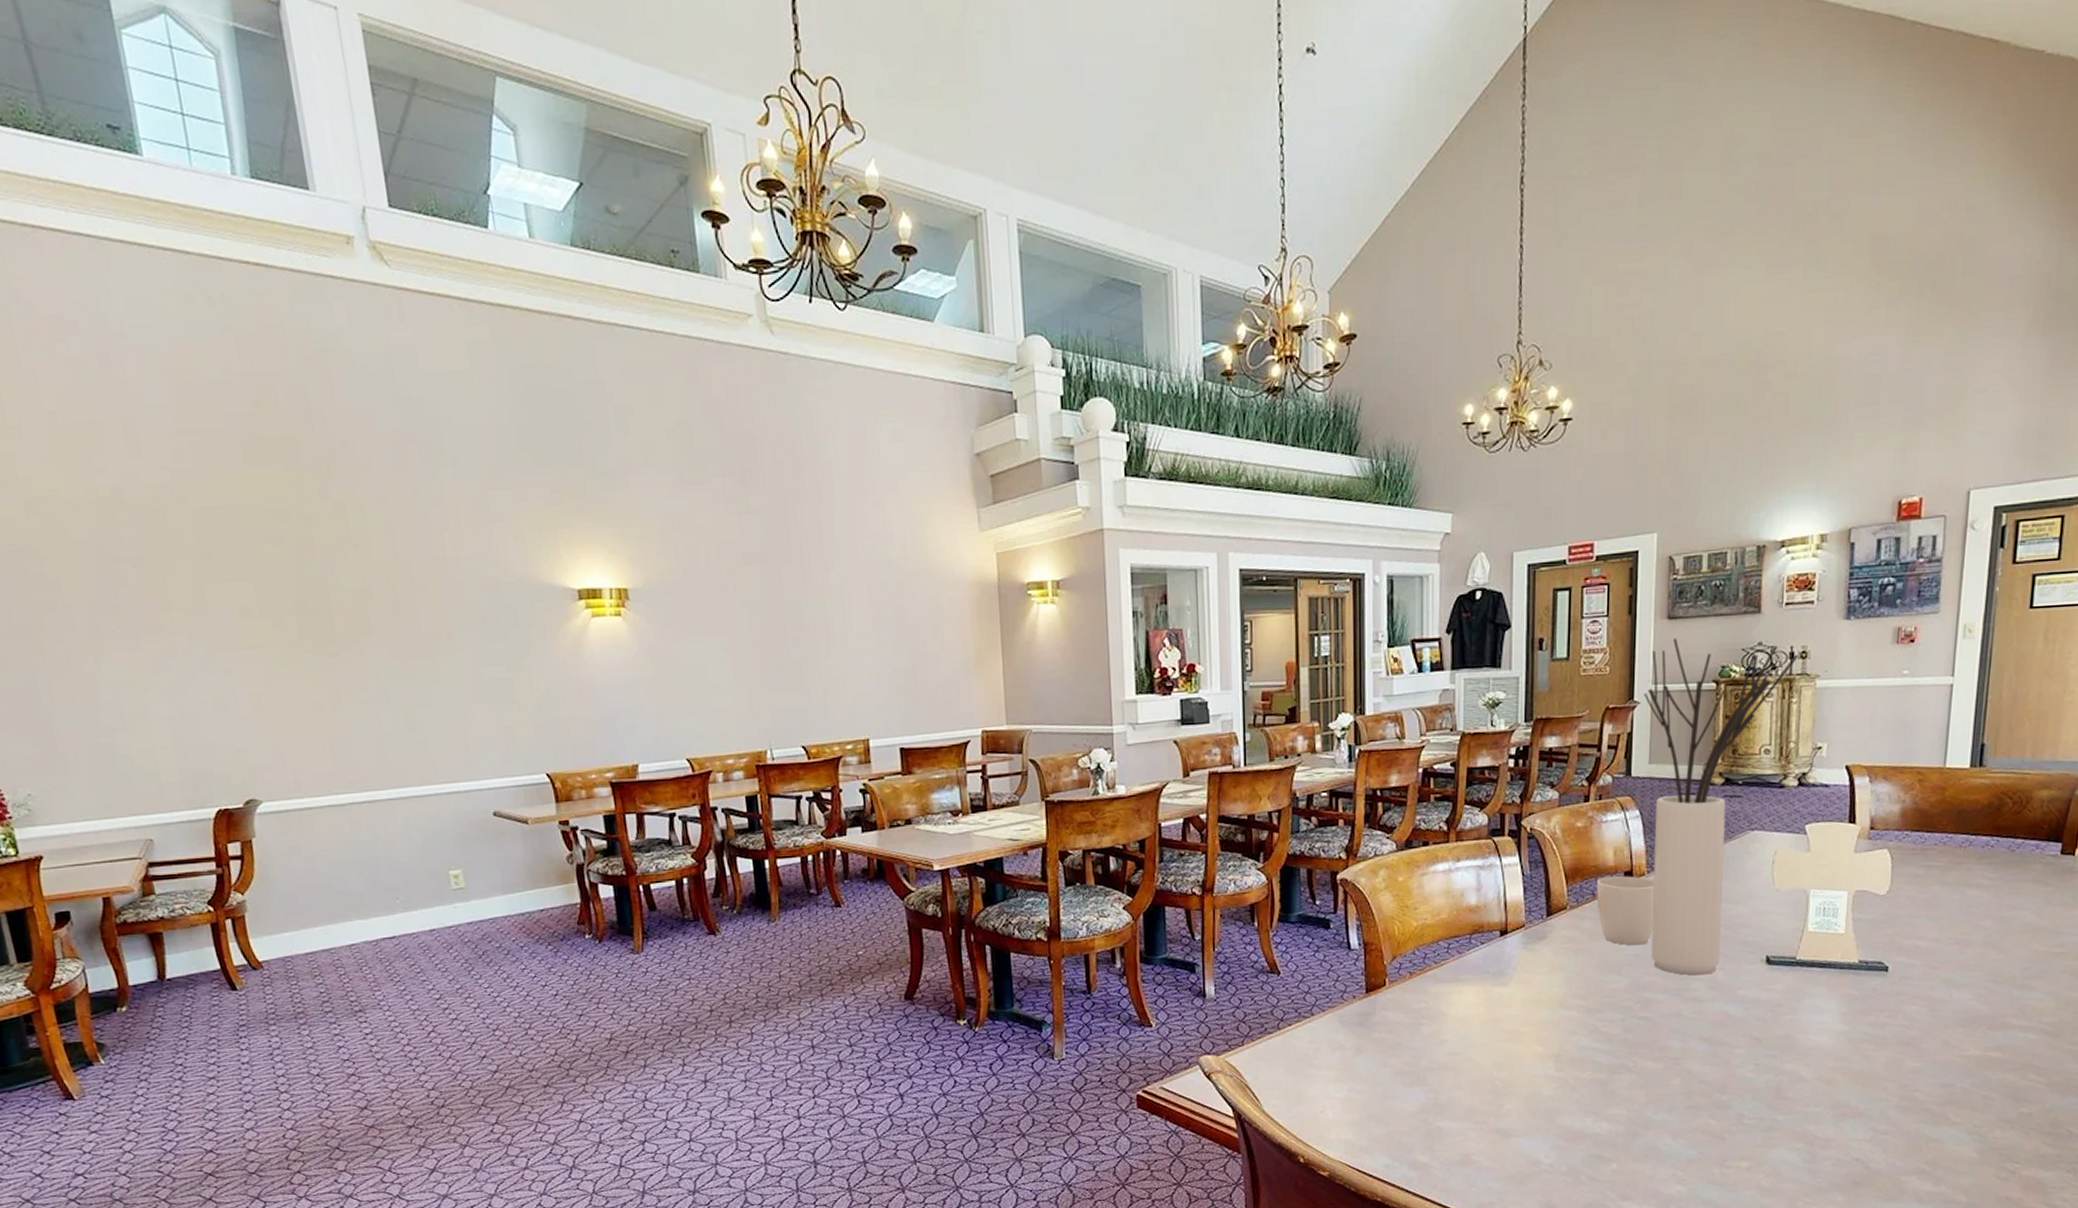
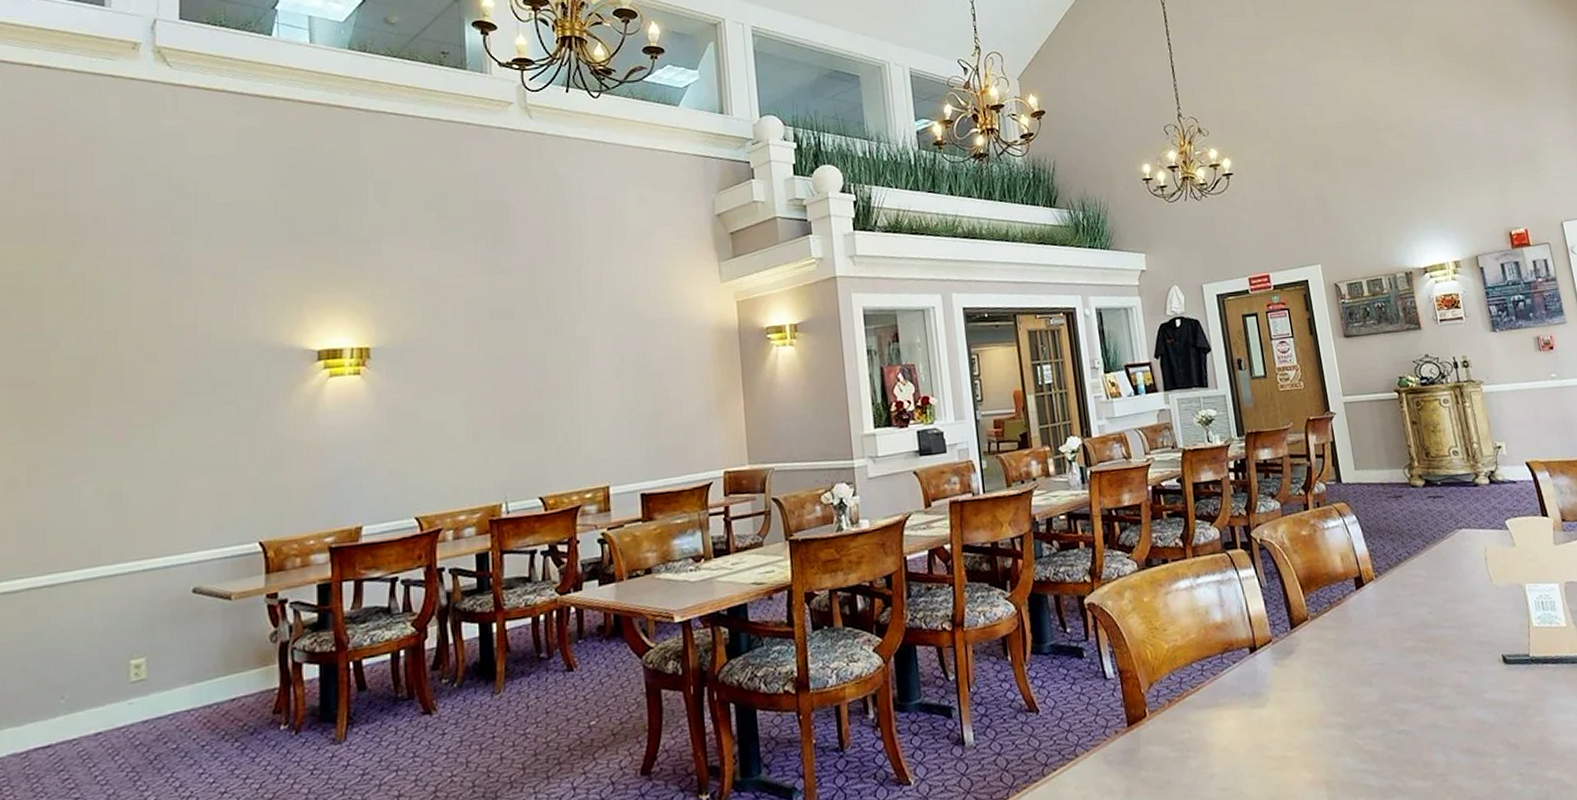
cup: present [1596,876,1655,946] -> none [1330,581,1393,654]
vase: present [1644,638,1799,976] -> none [1337,354,1462,681]

